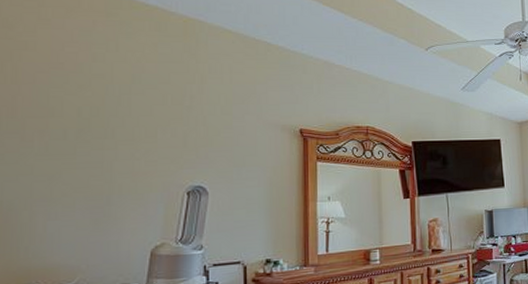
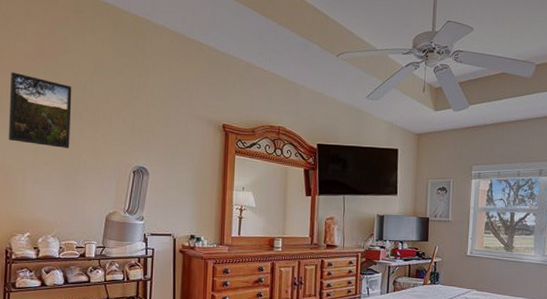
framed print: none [8,87,101,174] -> present [8,72,72,148]

